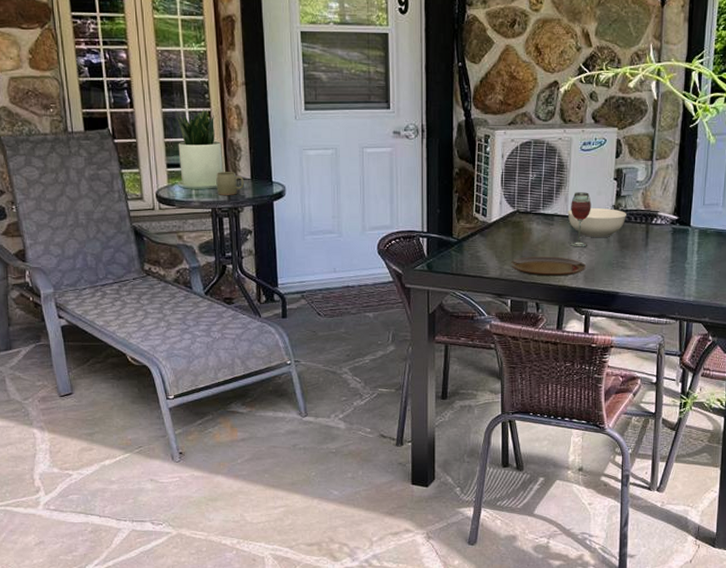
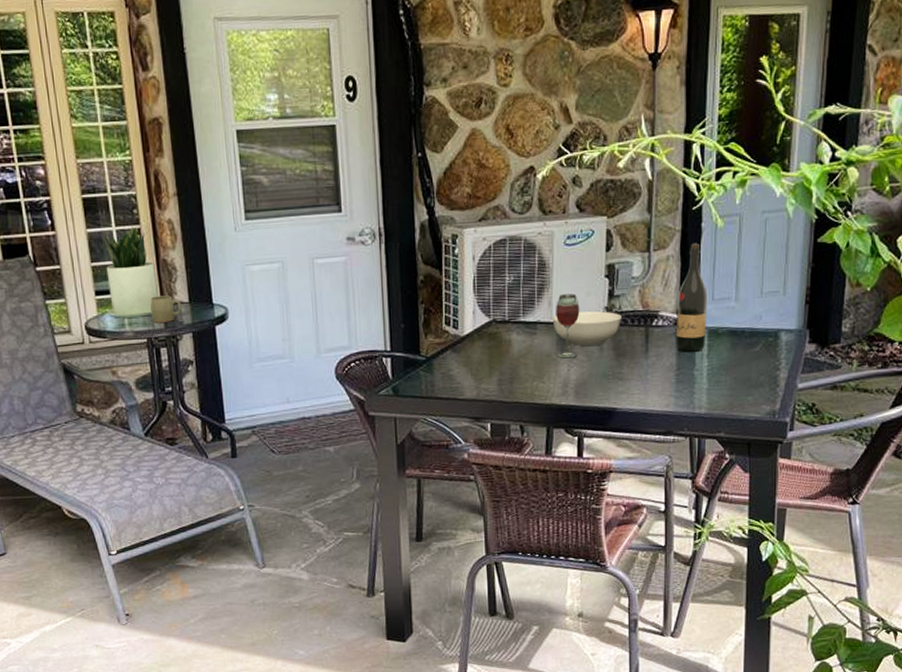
plate: present [510,256,587,277] -> none [488,370,577,395]
wine bottle: none [671,155,700,248] -> present [675,243,708,352]

